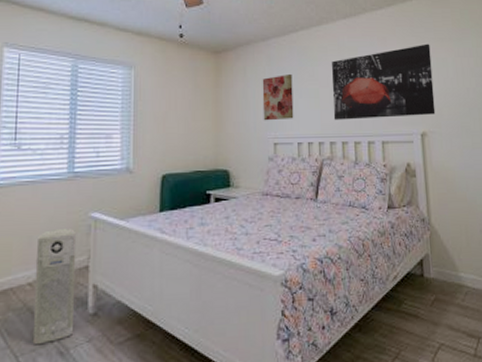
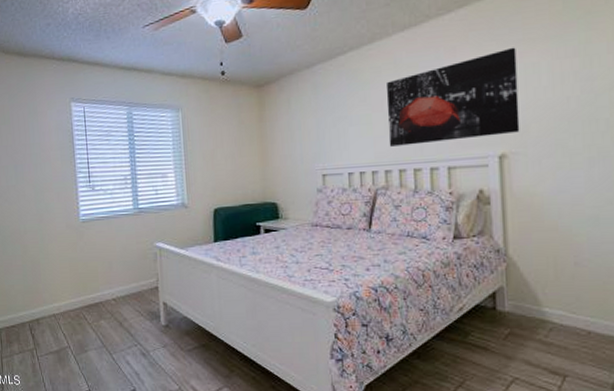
air purifier: present [32,229,77,345] -> none [116,256,152,347]
wall art: present [262,73,294,121] -> none [307,100,344,152]

